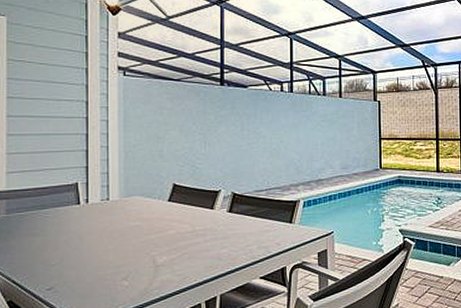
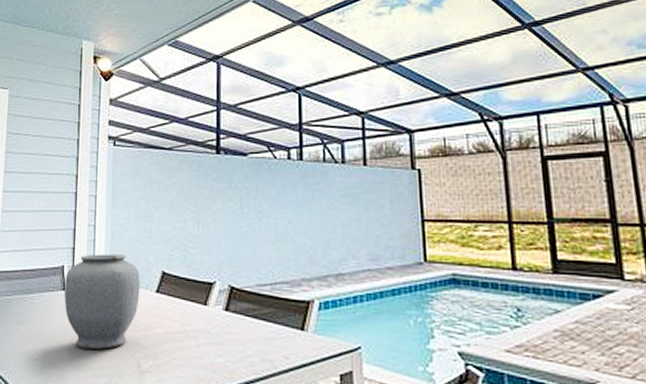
vase: none [80,171,153,252] -> present [64,254,140,349]

